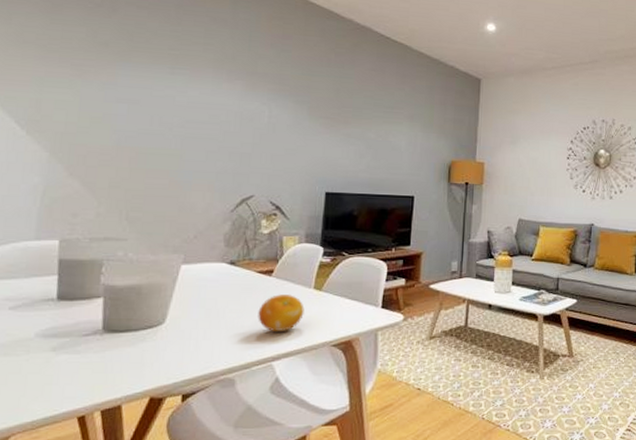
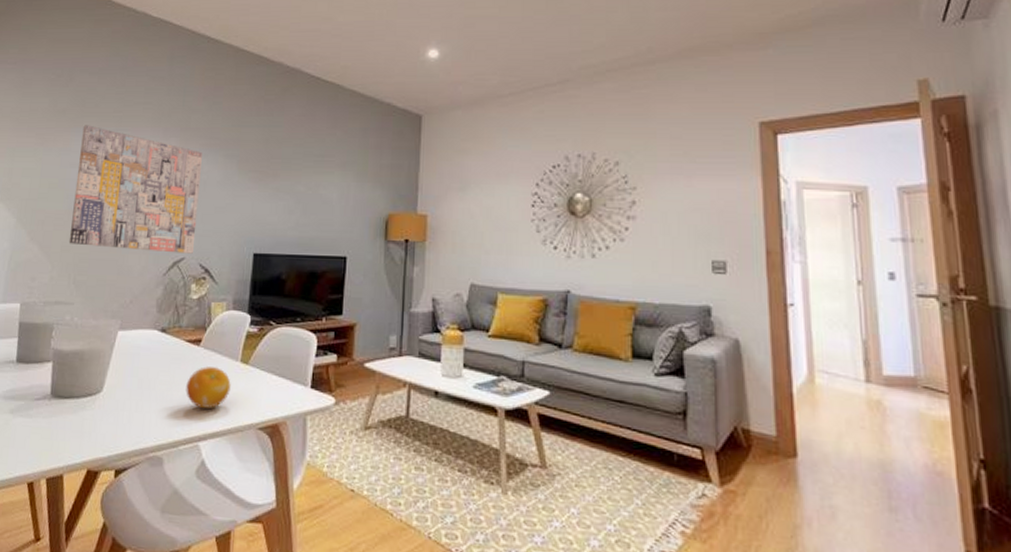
wall art: none [118,60,271,192] -> present [68,125,202,254]

